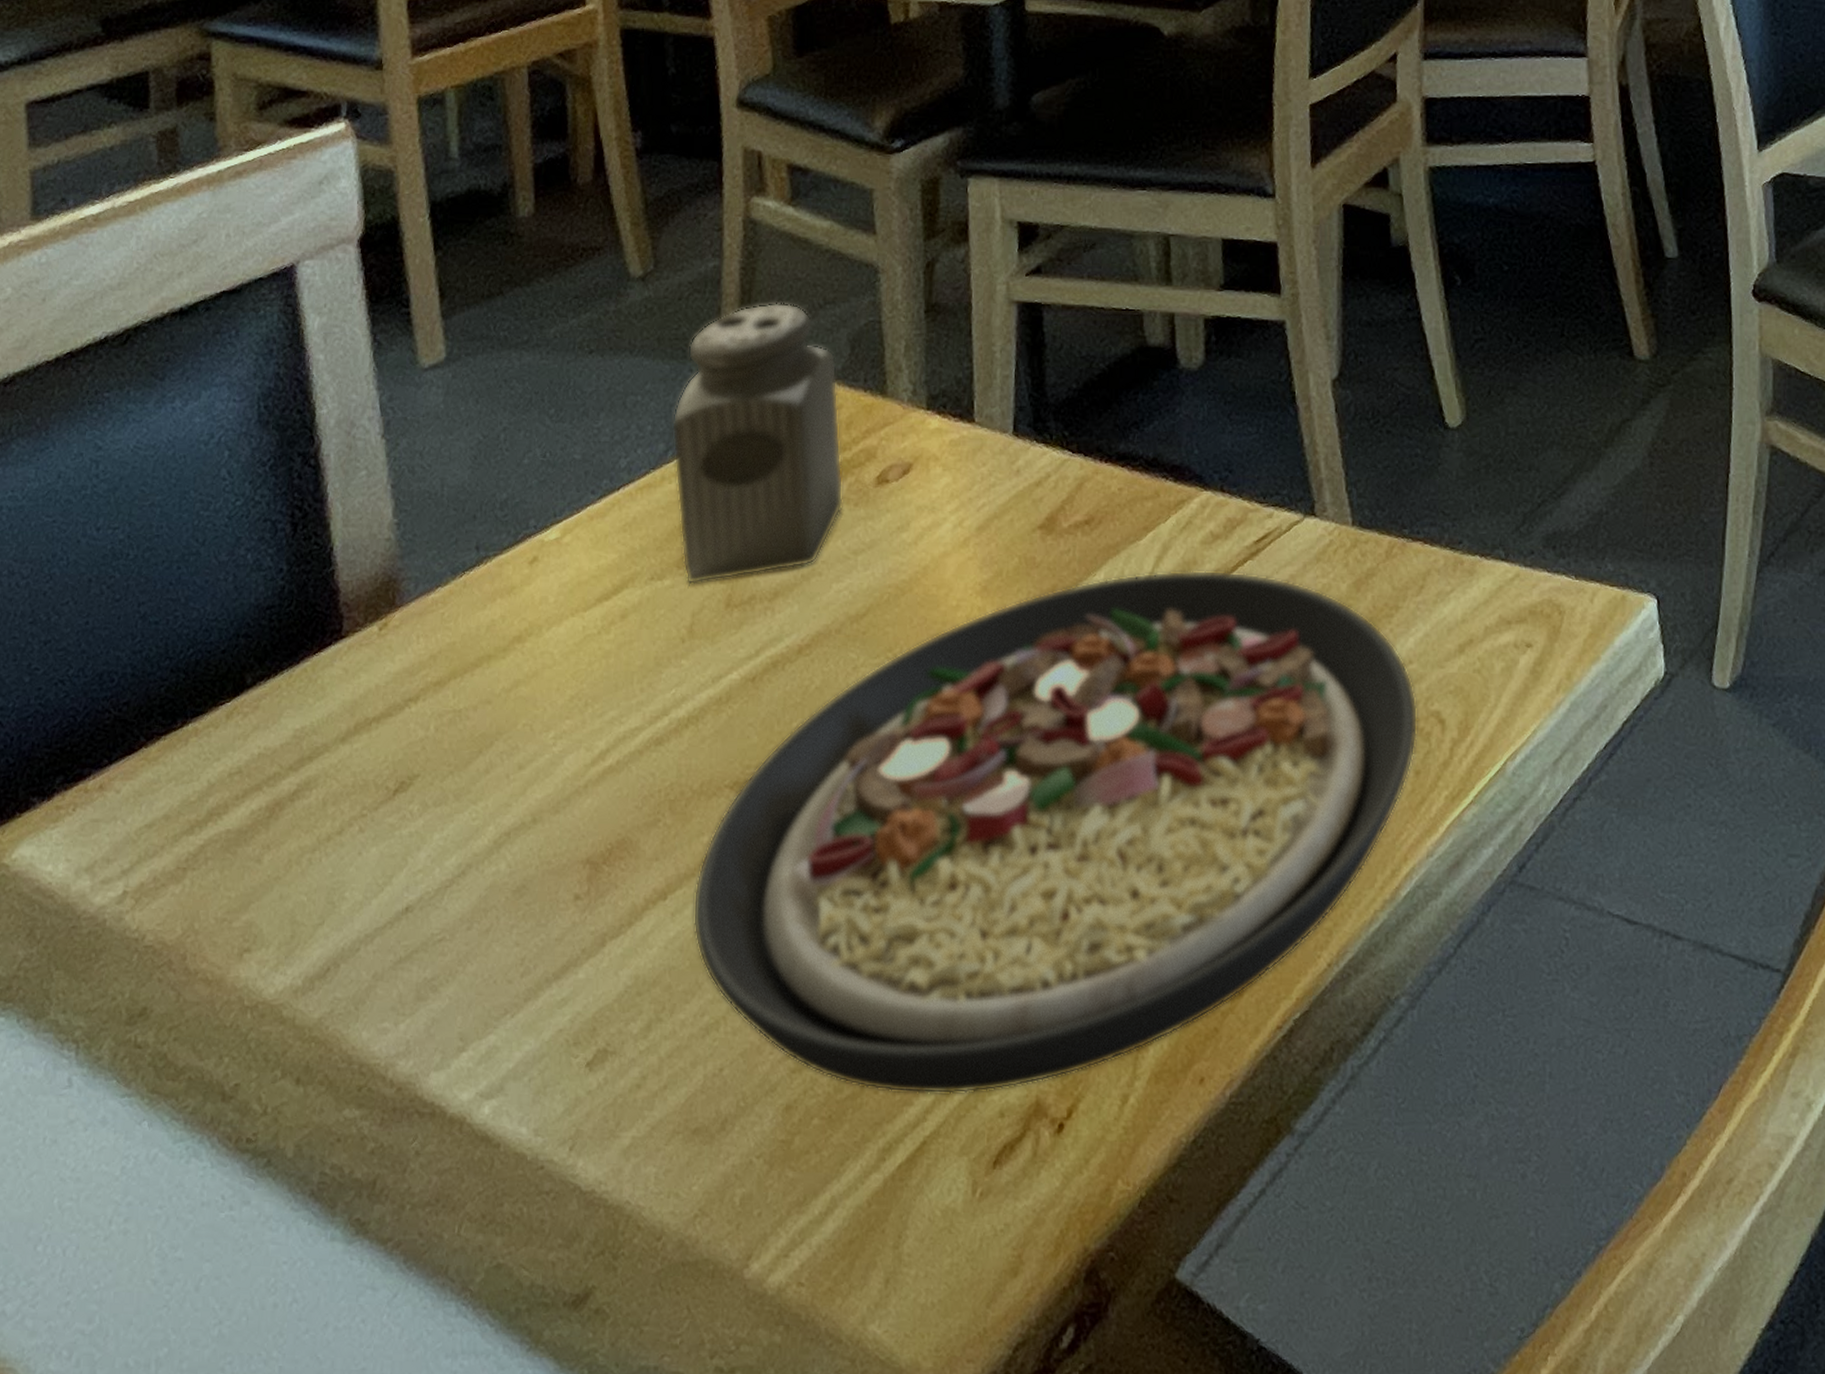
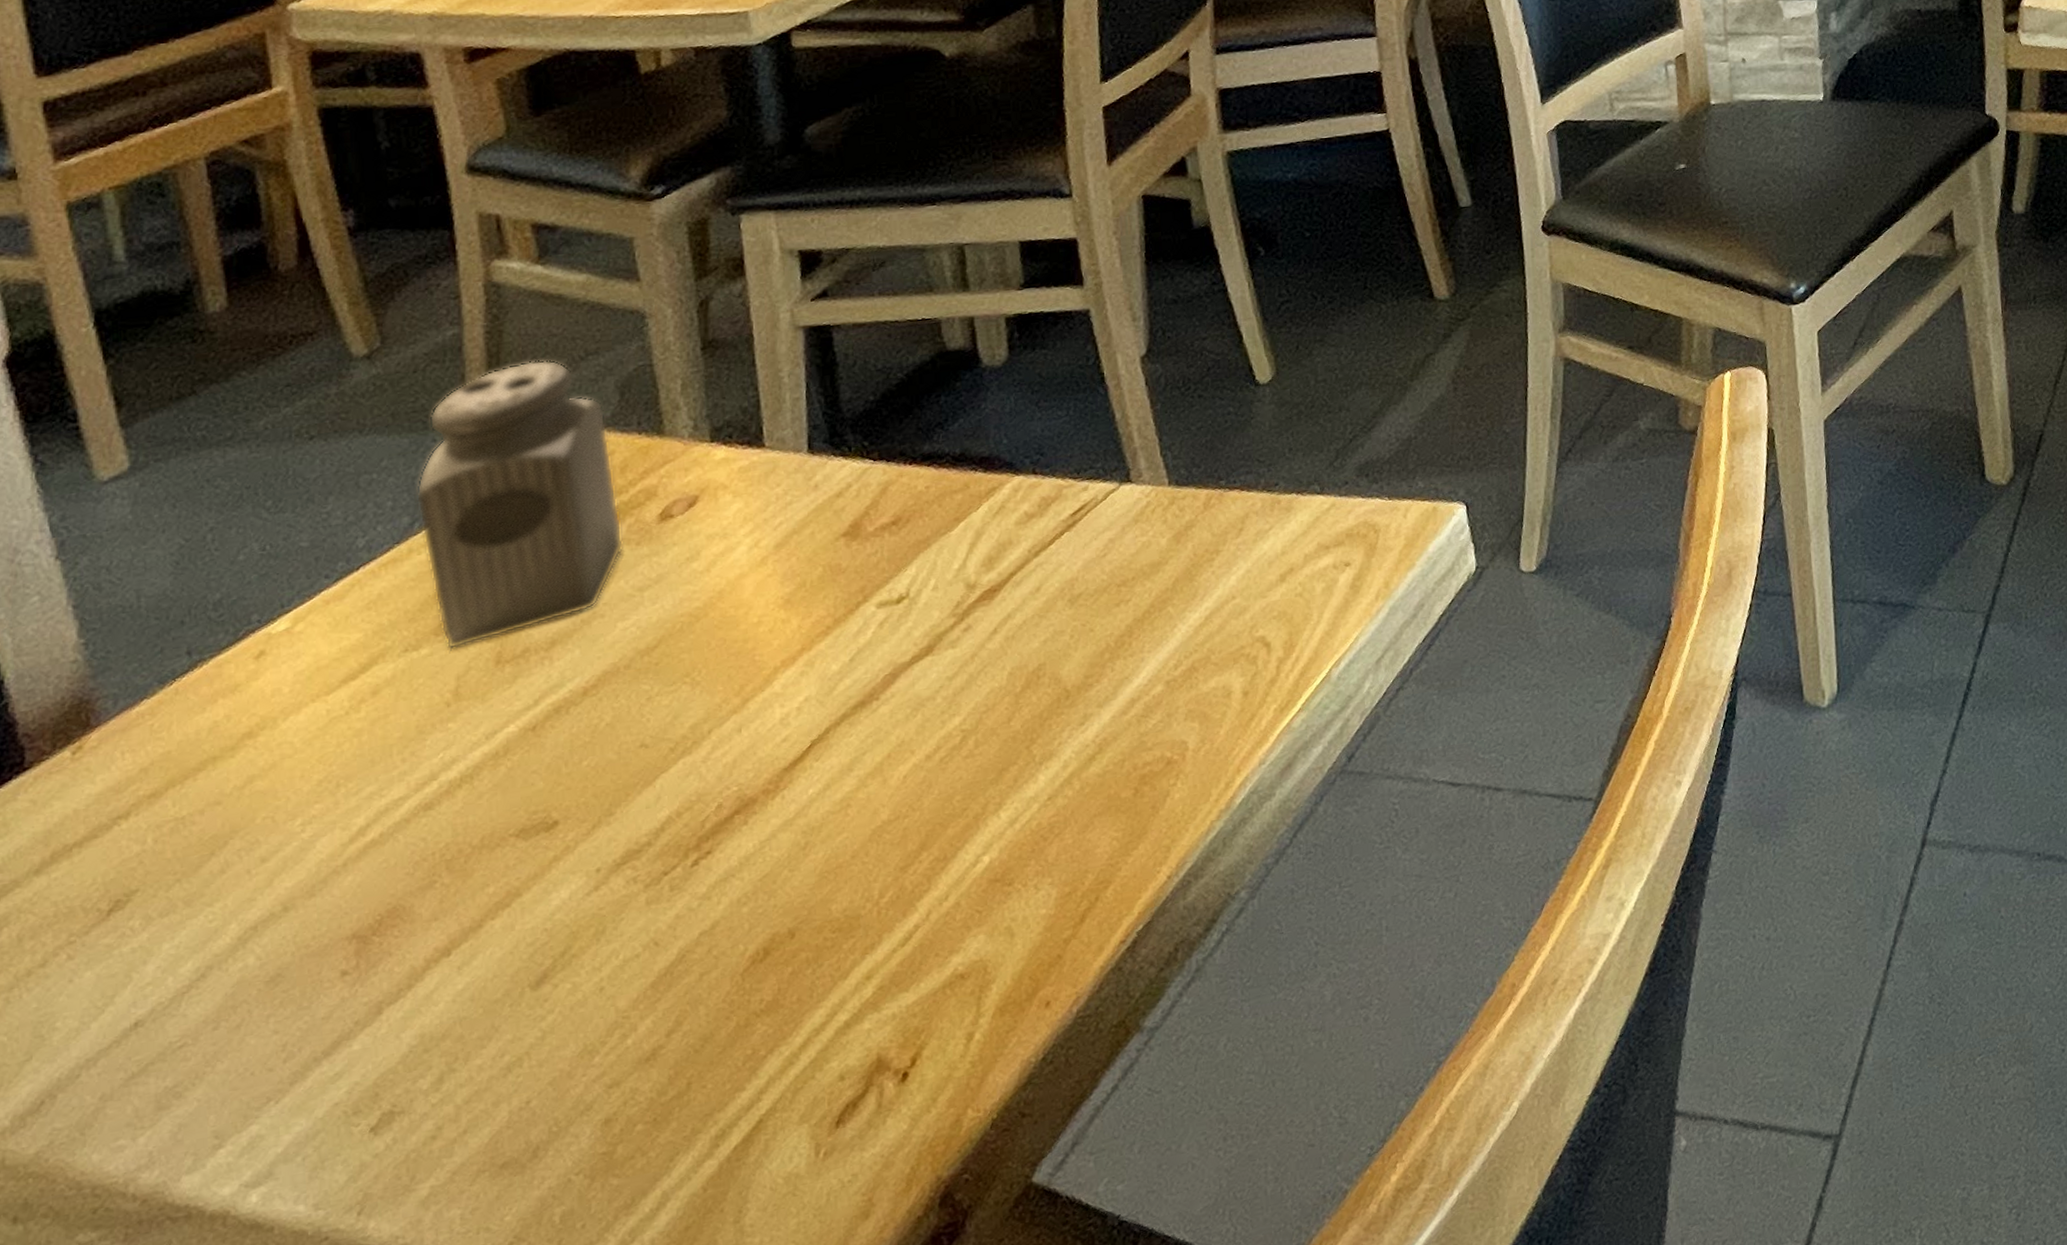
plate: present [692,570,1418,1095] -> none [482,543,1245,1086]

